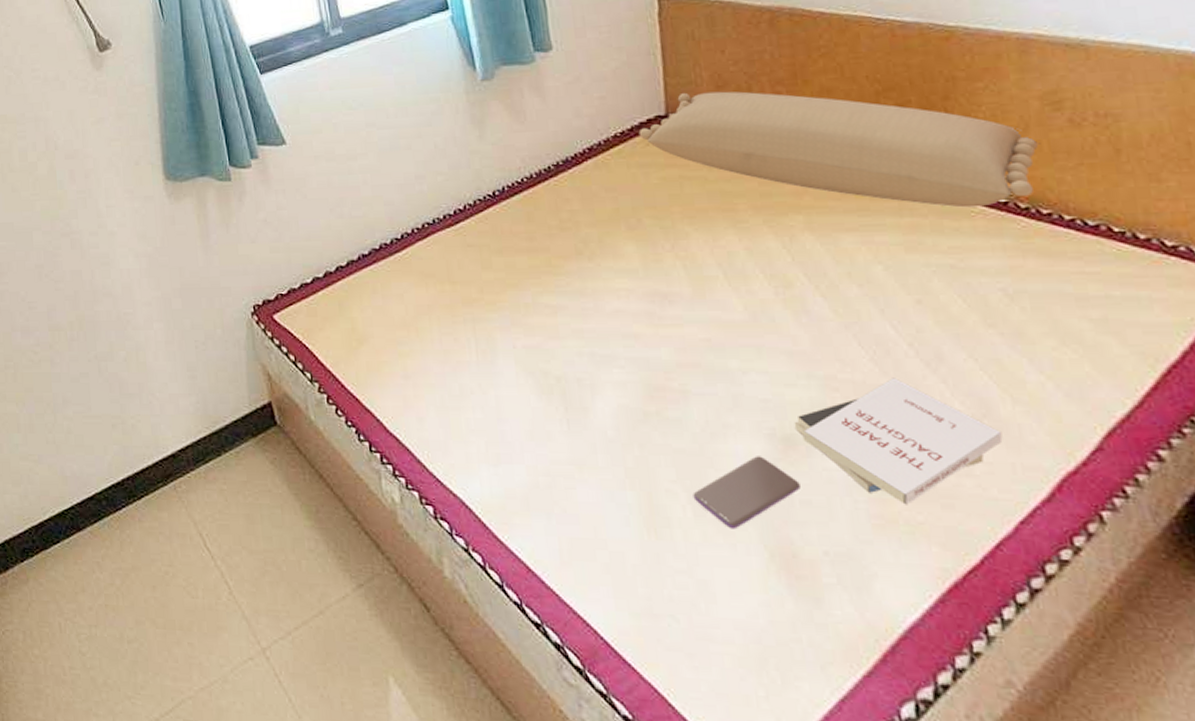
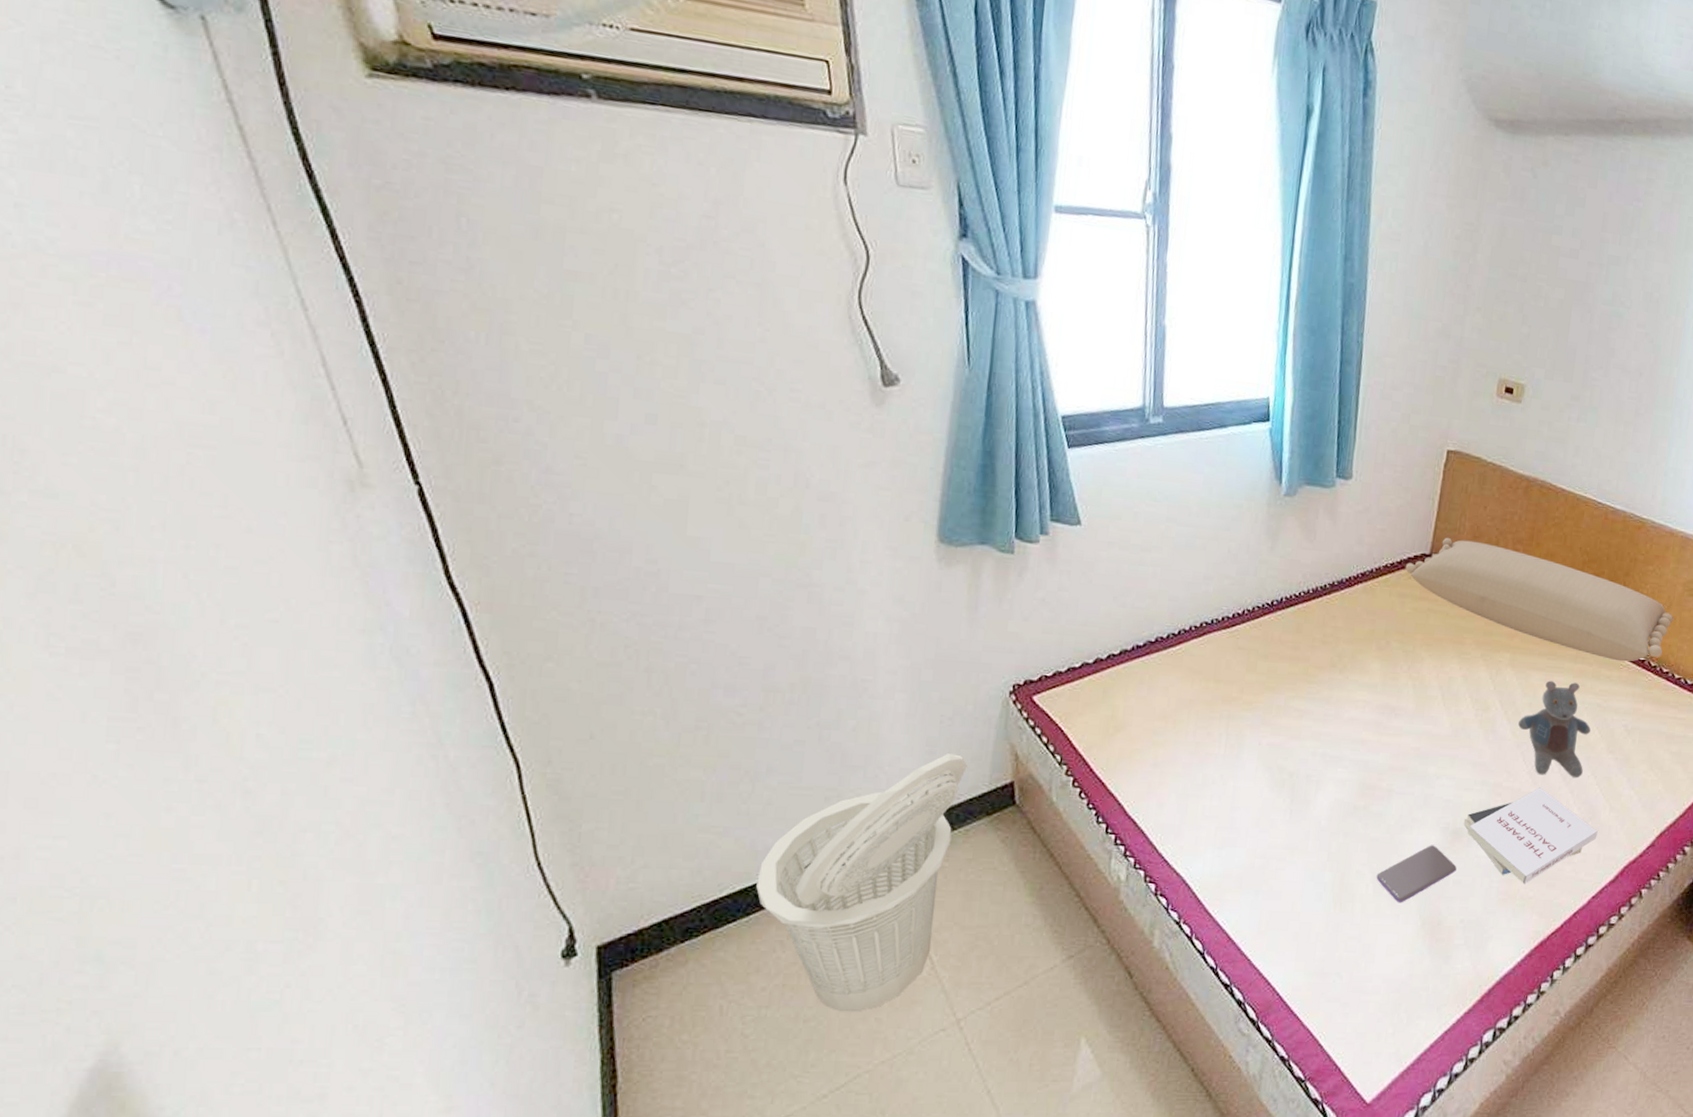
laundry basket: none [70,376,227,635] -> present [756,752,967,1012]
stuffed animal: none [837,241,954,363] -> present [1517,680,1591,778]

